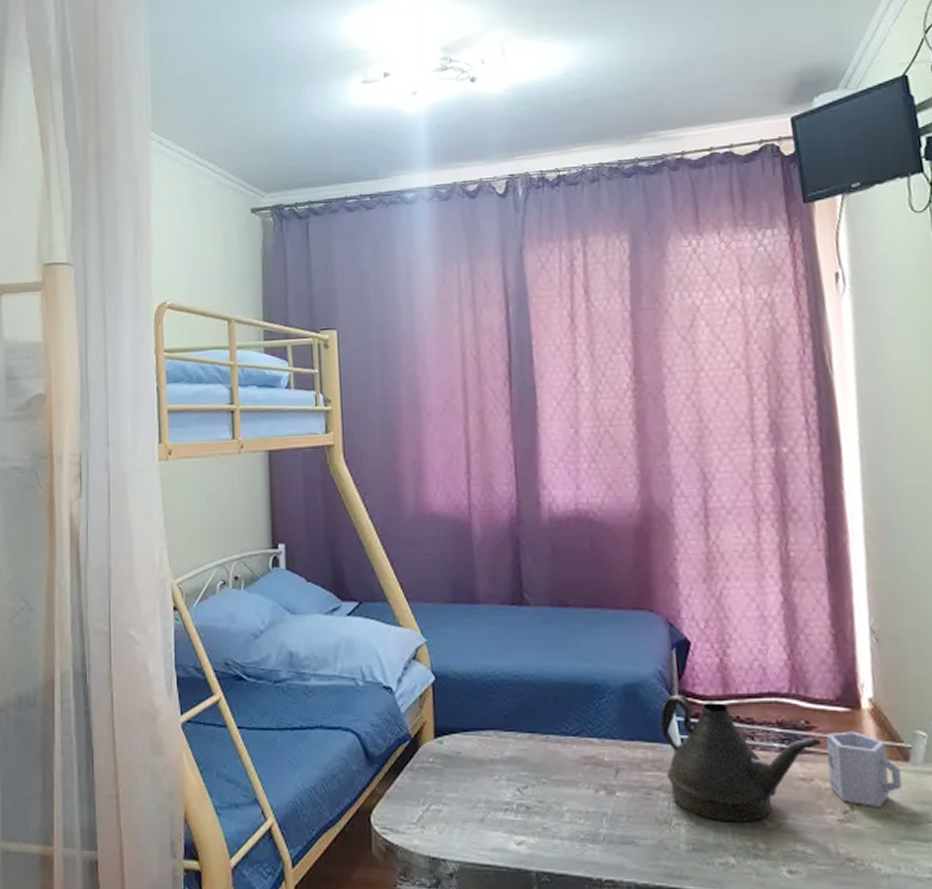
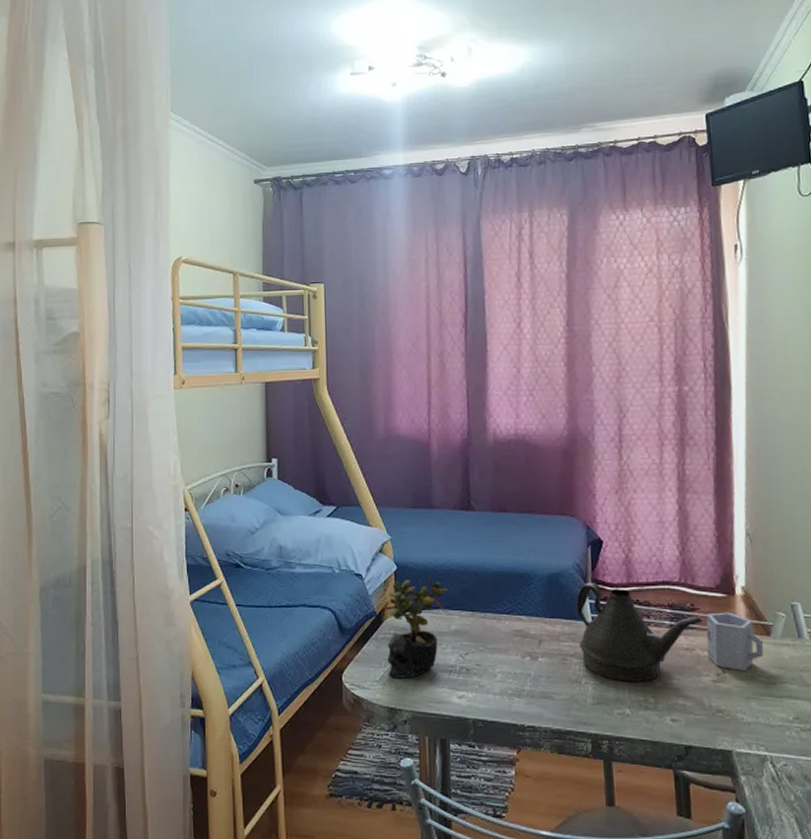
succulent plant: none [419,688,500,819] -> present [383,576,449,678]

